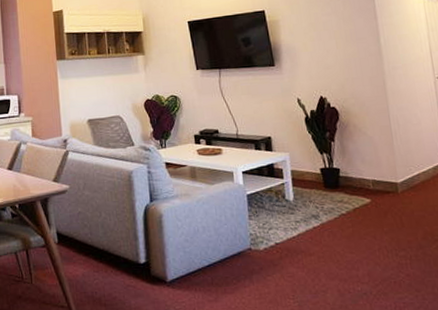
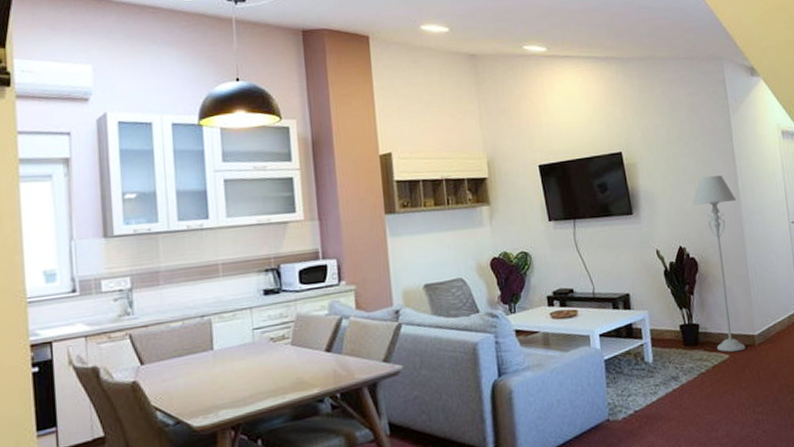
floor lamp: none [333,32,388,197] -> present [692,175,746,352]

